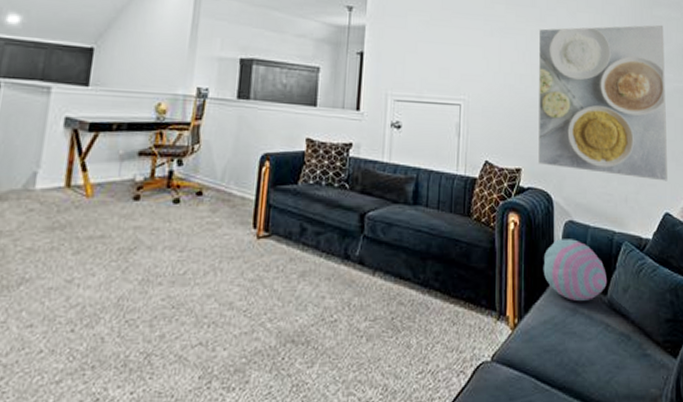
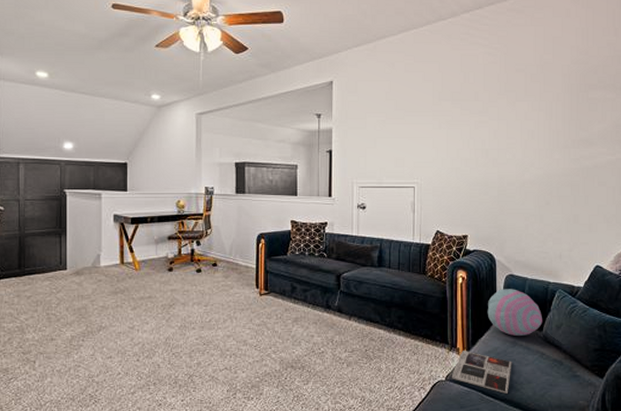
magazine: none [498,320,572,379] -> present [451,351,512,394]
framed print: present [538,24,668,181] -> none [481,106,599,240]

